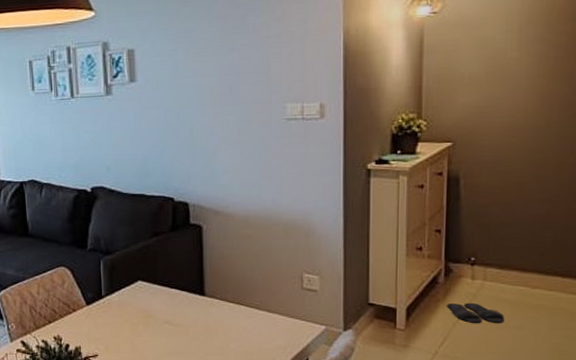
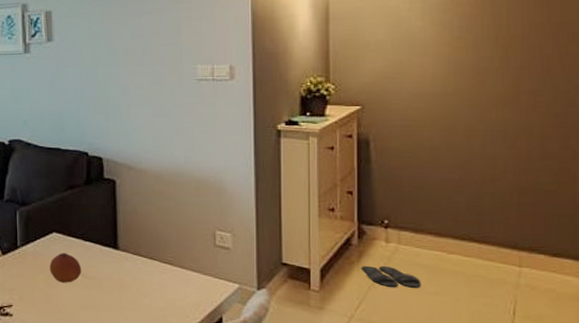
fruit: none [135,301,168,331] -> present [50,253,82,283]

